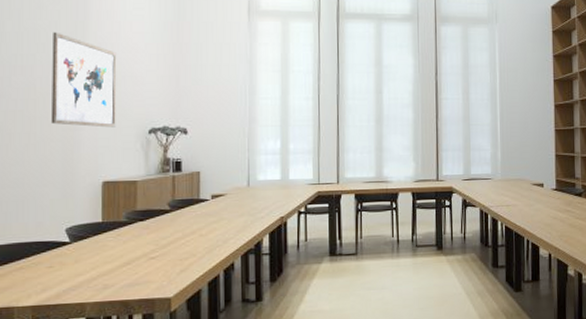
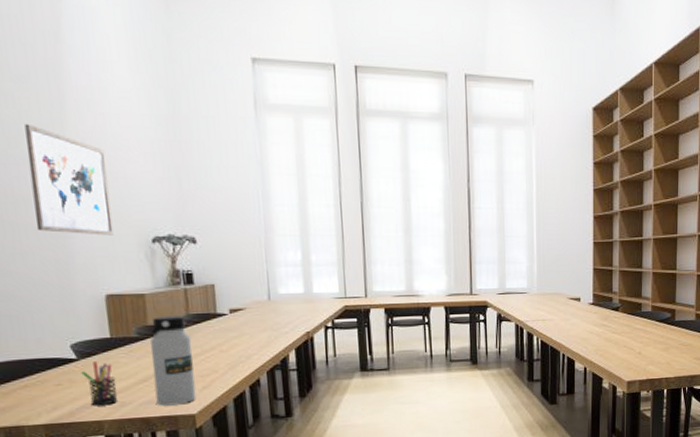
pen holder: none [71,245,102,289] -> present [80,361,119,406]
water bottle: none [136,201,175,289] -> present [150,316,197,406]

